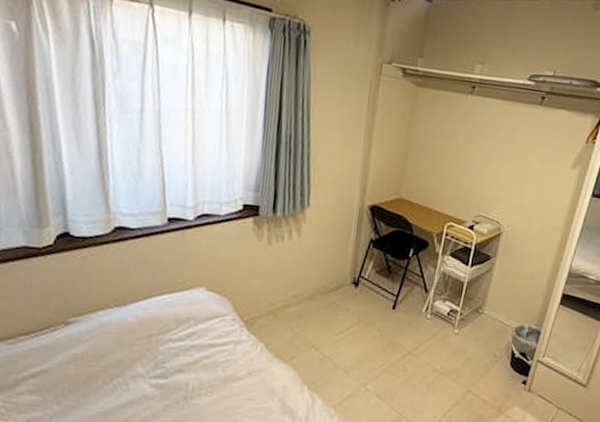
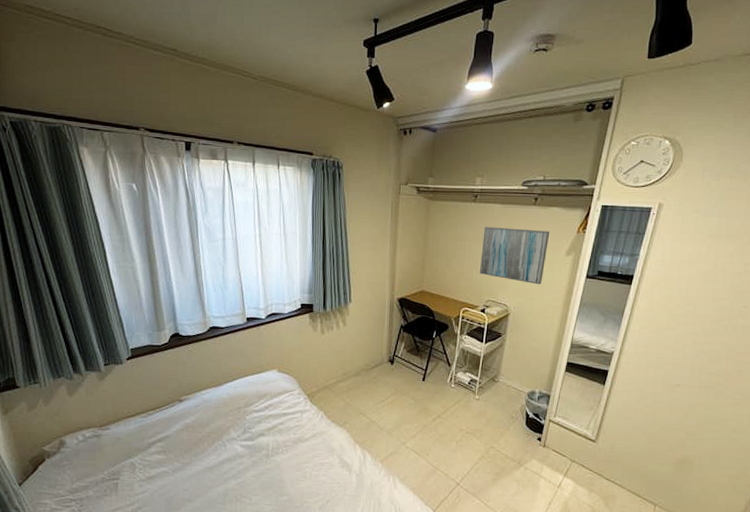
wall art: none [471,126,556,201] -> present [480,227,550,285]

